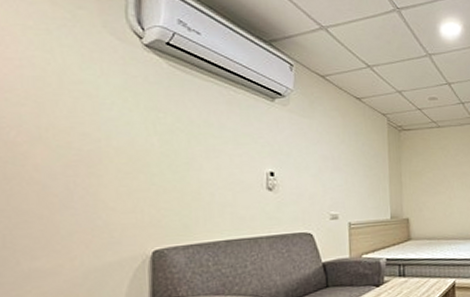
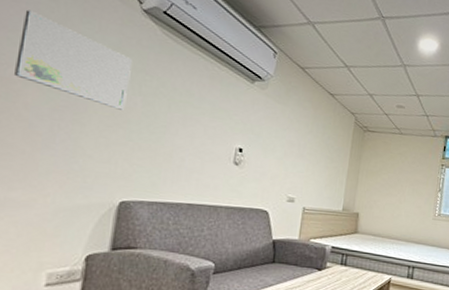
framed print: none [18,66,142,154] -> present [15,9,132,110]

